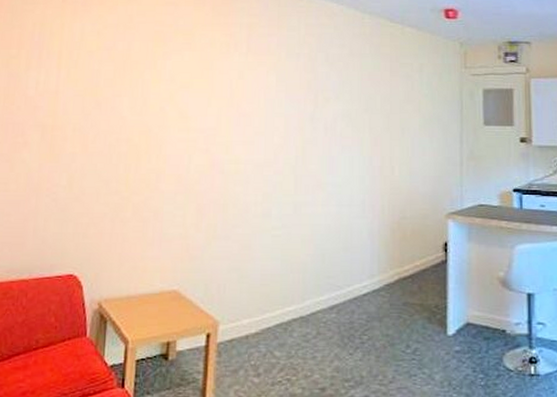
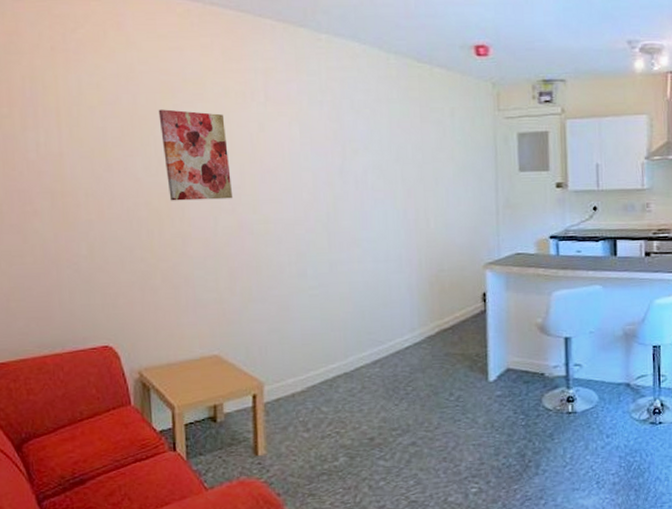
wall art: none [149,56,209,139] -> present [158,109,233,201]

